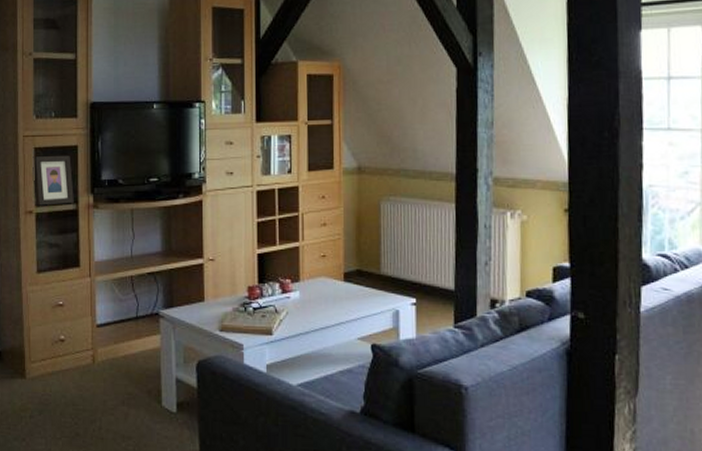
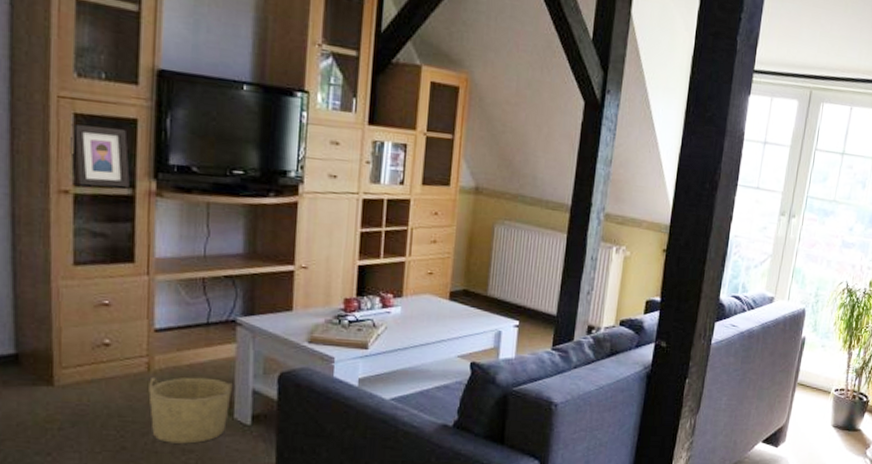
basket: none [94,367,159,431] -> present [148,377,232,444]

